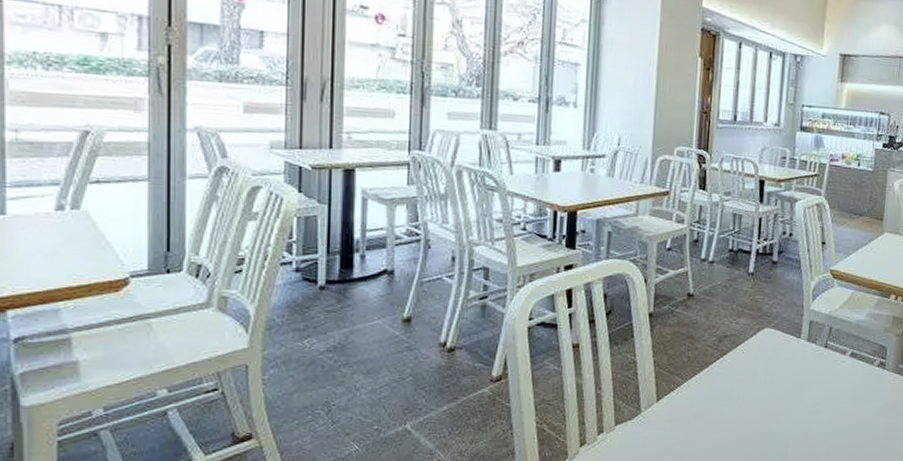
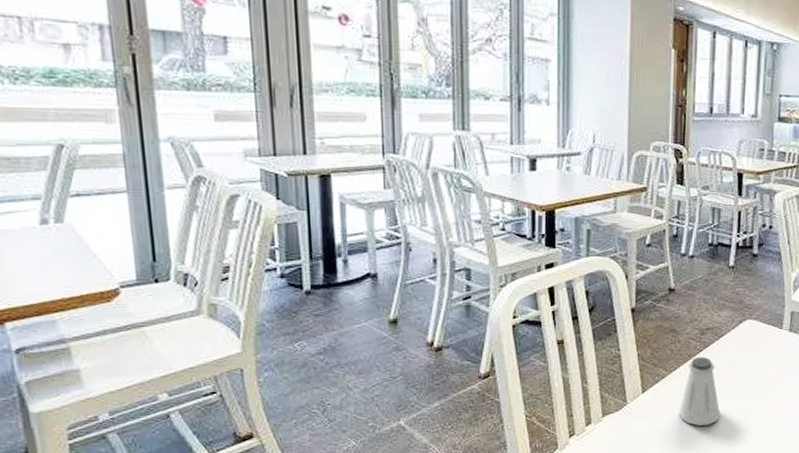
saltshaker: none [693,365,736,437] -> present [679,356,721,426]

